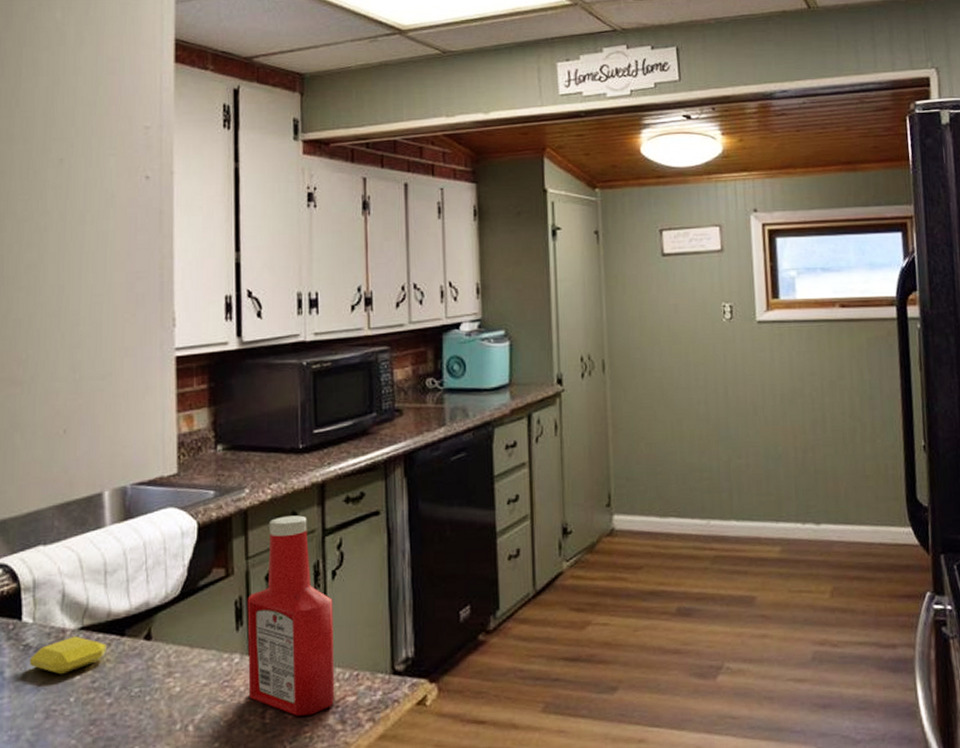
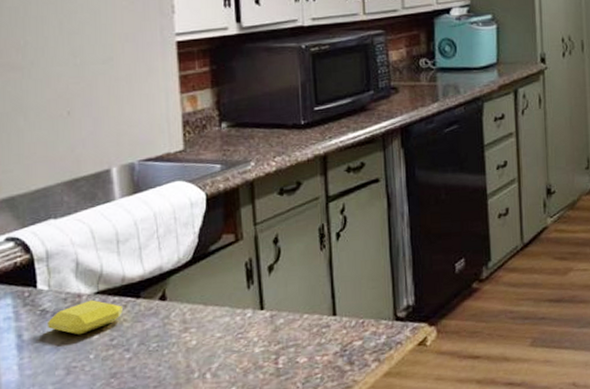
ketchup bottle: present [247,515,335,716] -> none [257,184,343,361]

